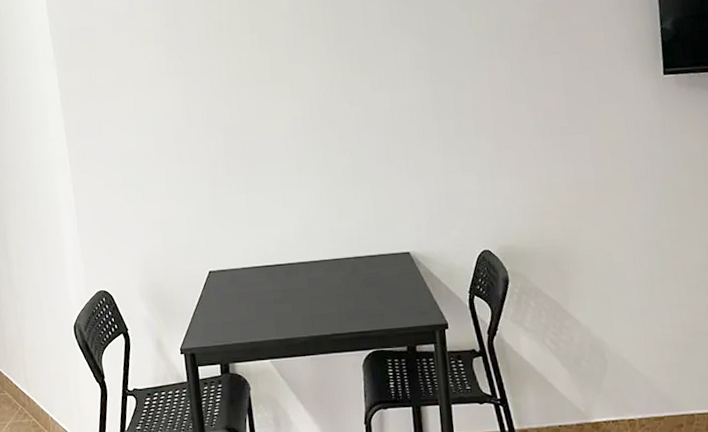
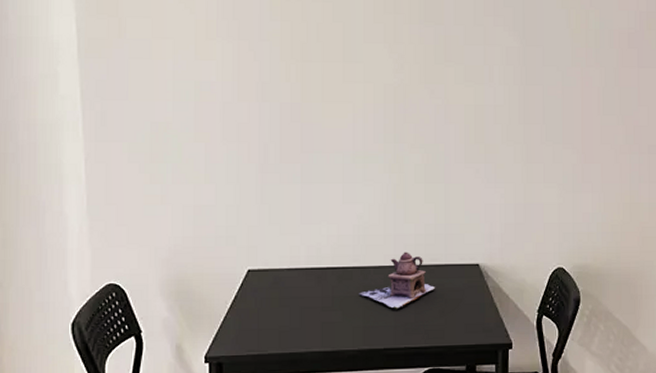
teapot: none [305,245,371,299] -> present [359,252,435,310]

